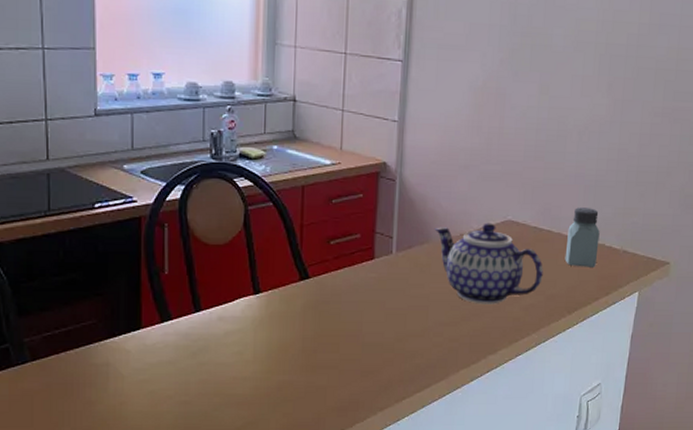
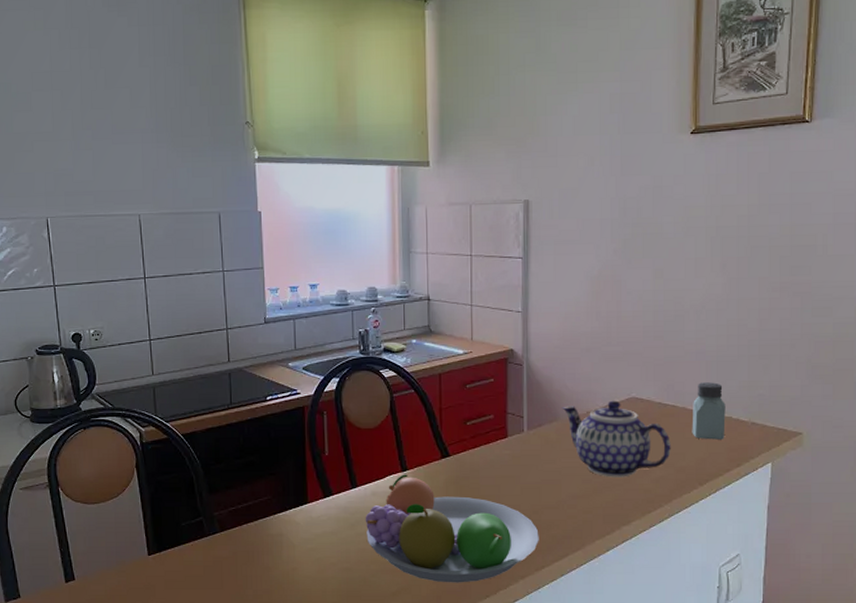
fruit bowl: none [209,297,402,417] -> present [365,474,539,583]

